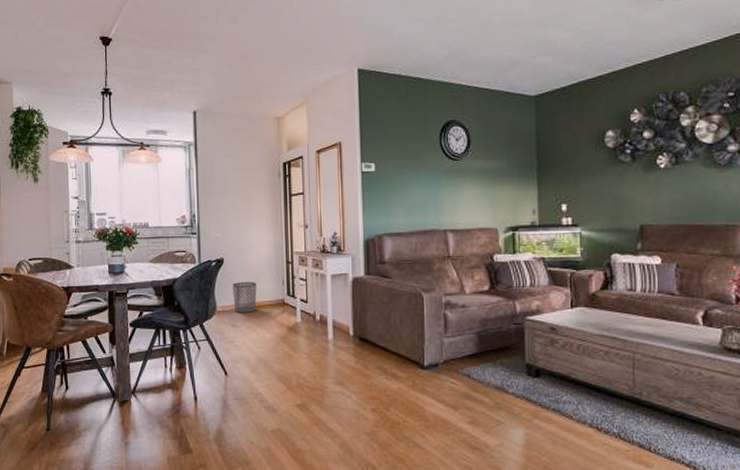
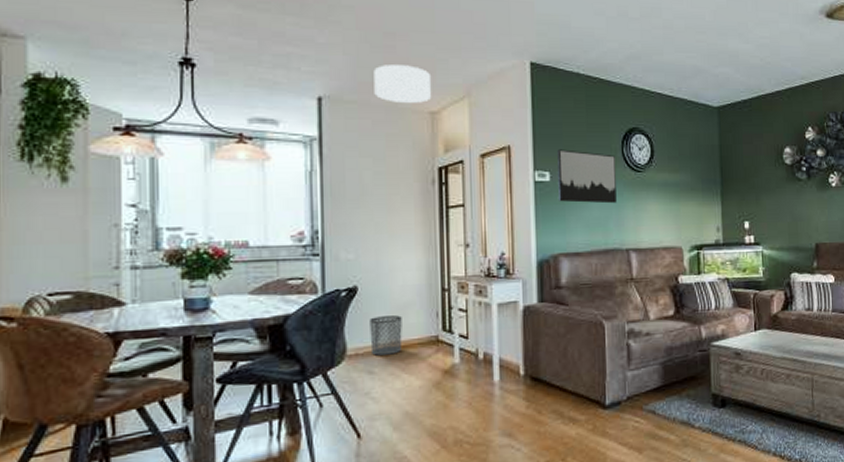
ceiling light: none [233,80,277,112] -> present [374,65,431,103]
wall art: none [381,143,435,190] -> present [557,149,617,204]

